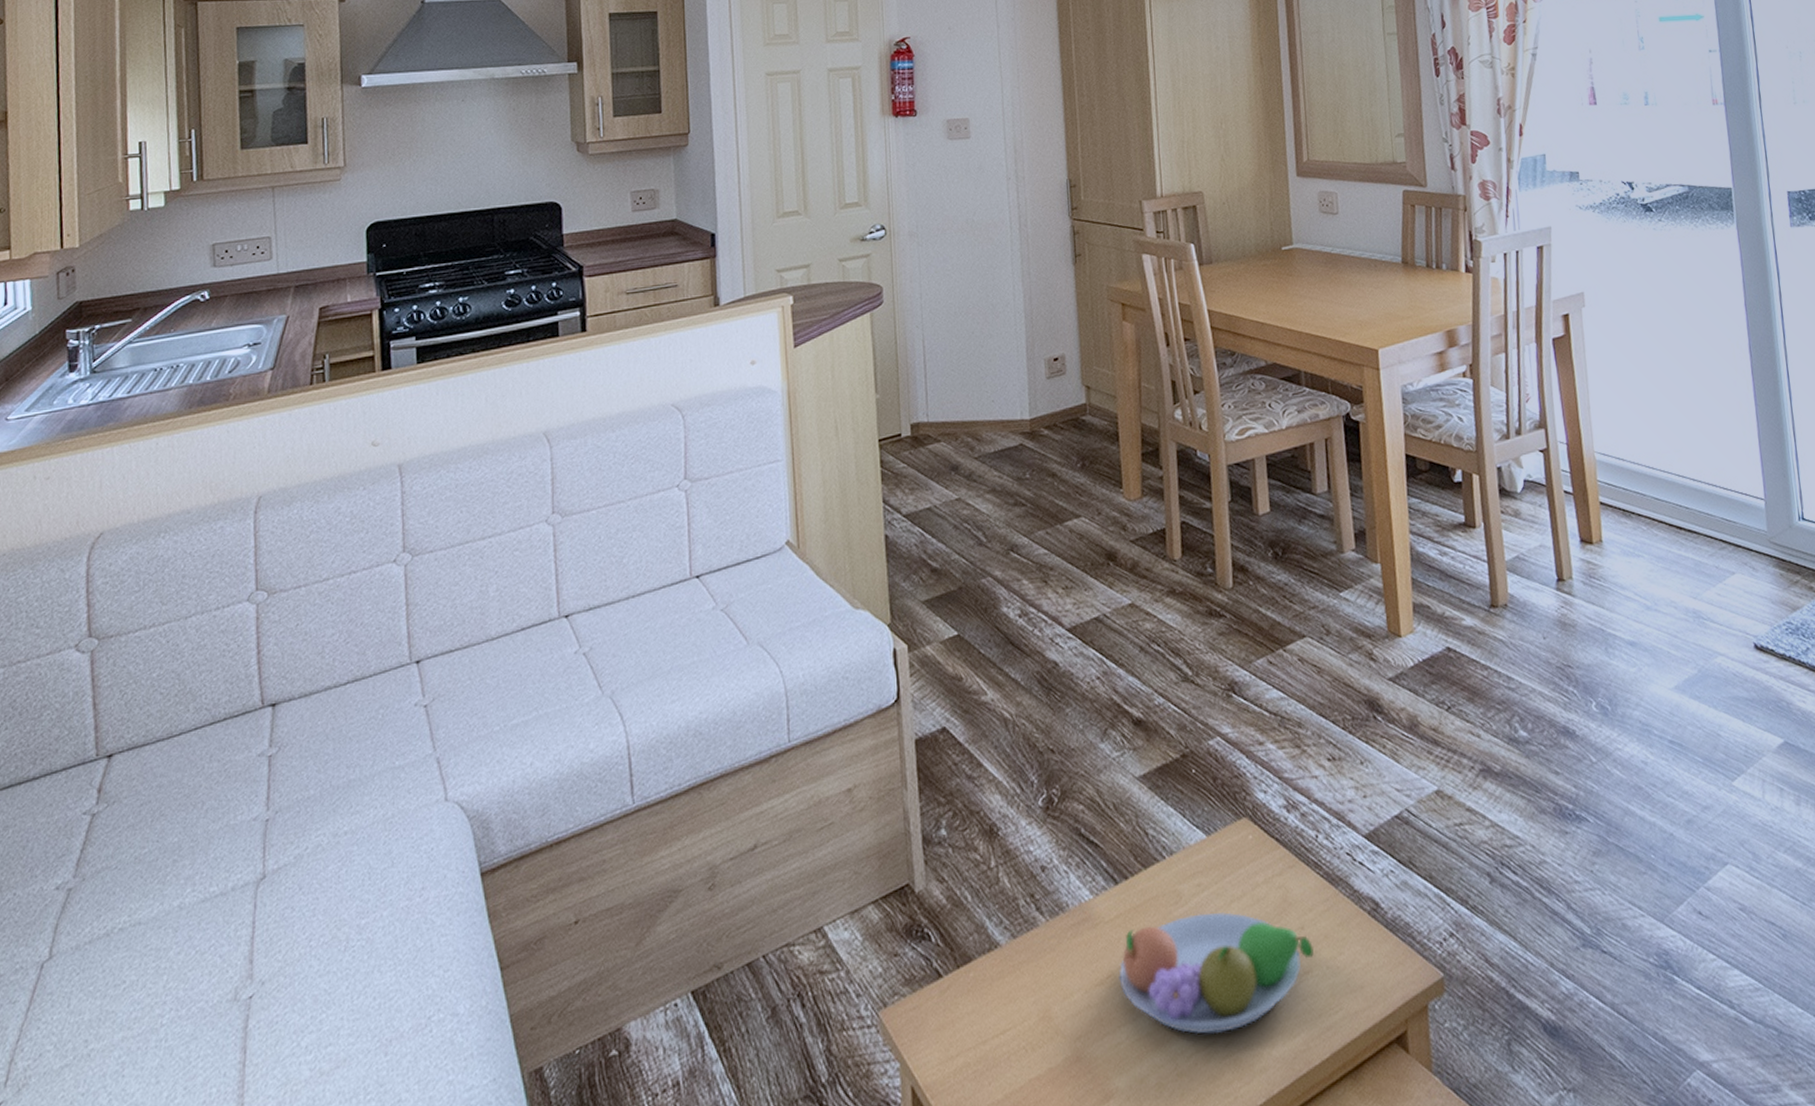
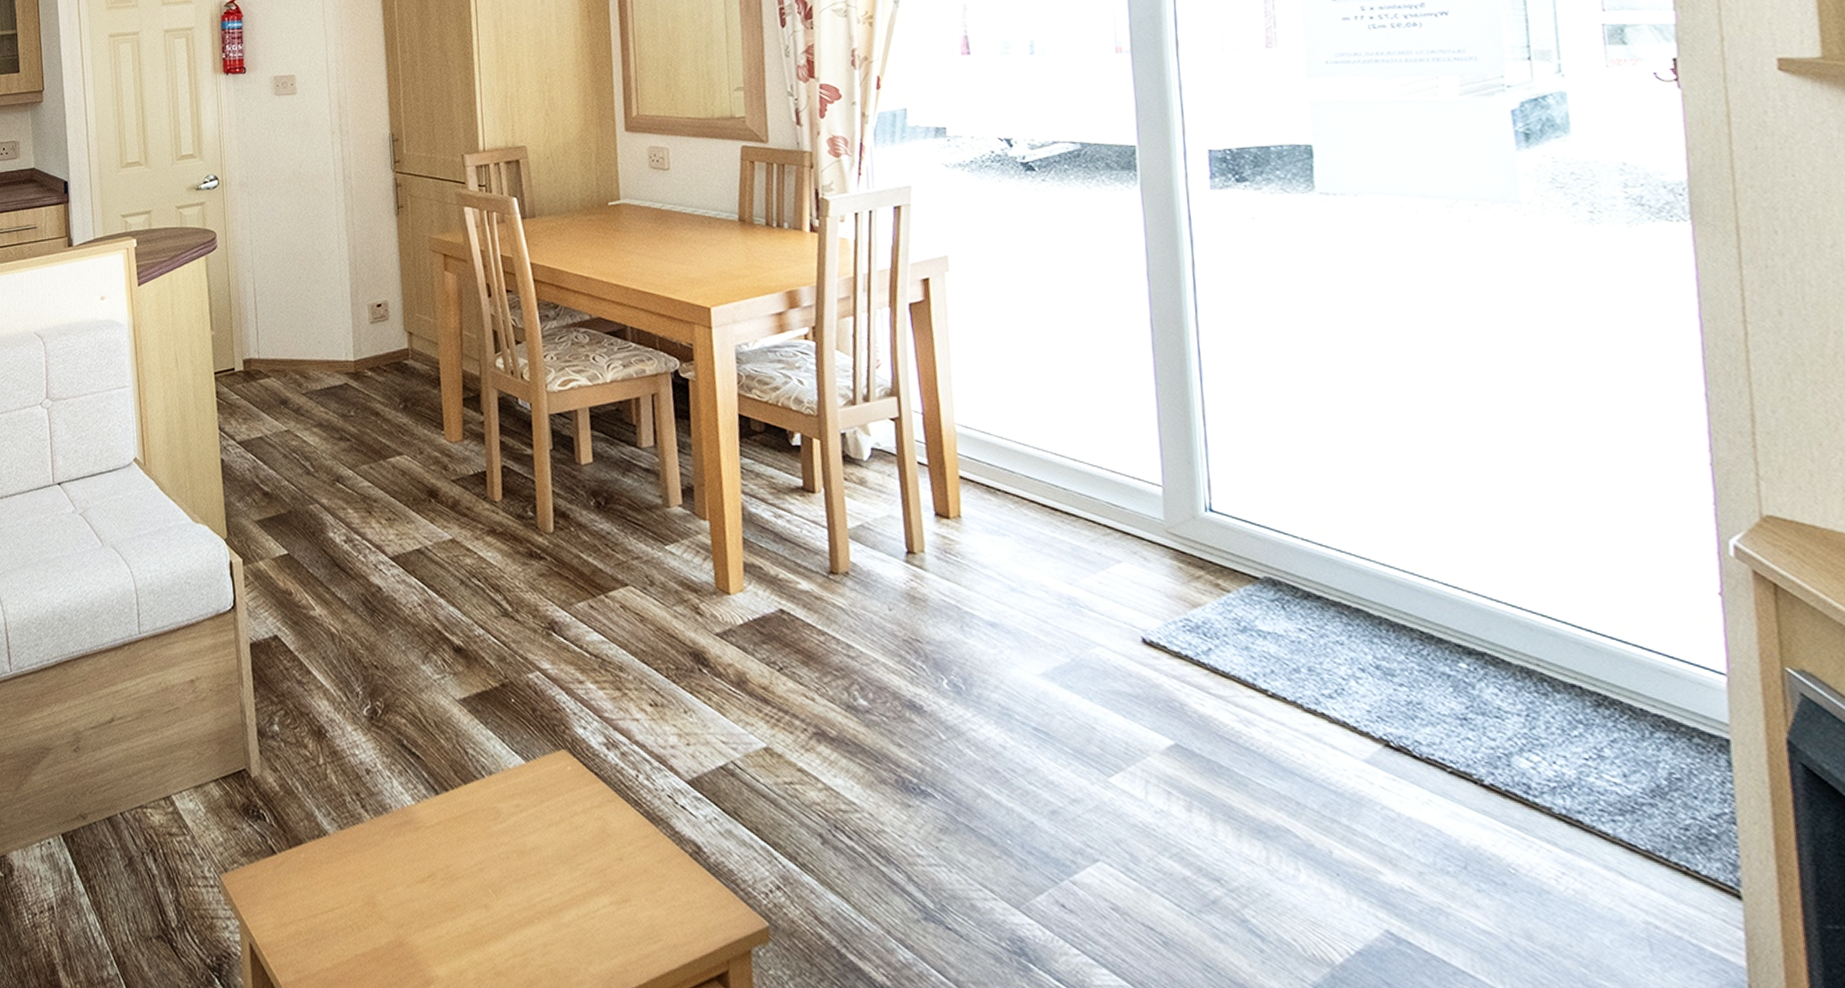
fruit bowl: present [1119,912,1314,1034] -> none [439,832,632,943]

